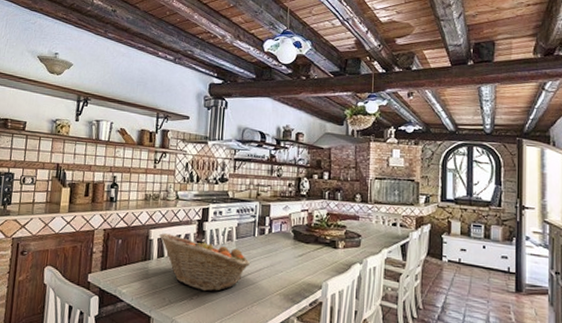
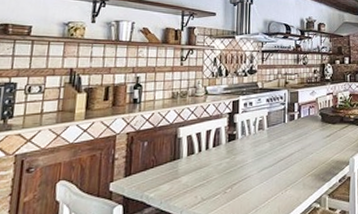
fruit basket: present [159,233,251,292] -> none [188,130,283,183]

